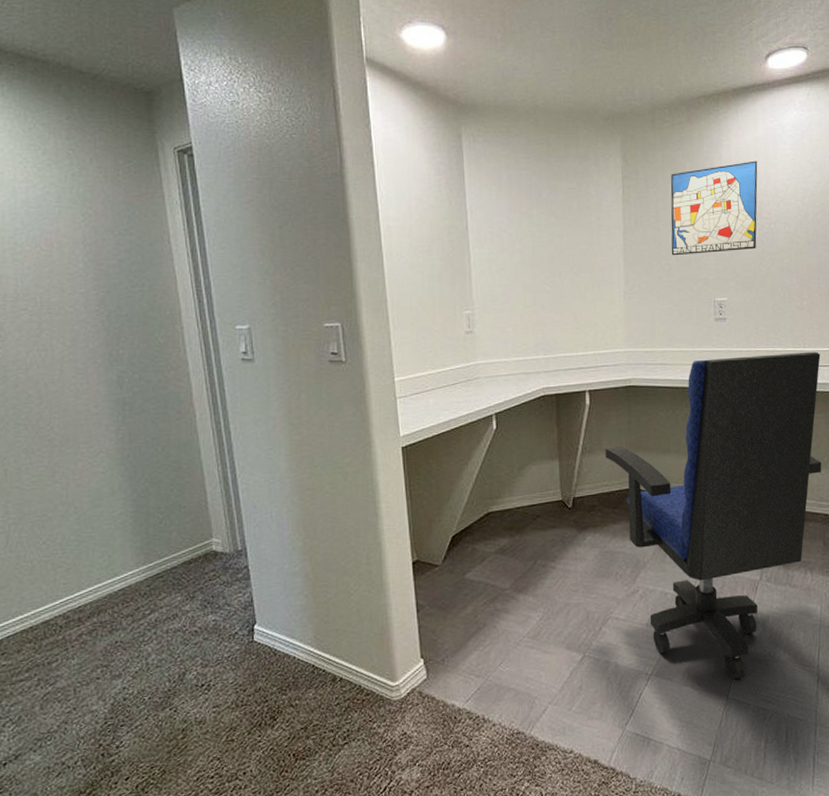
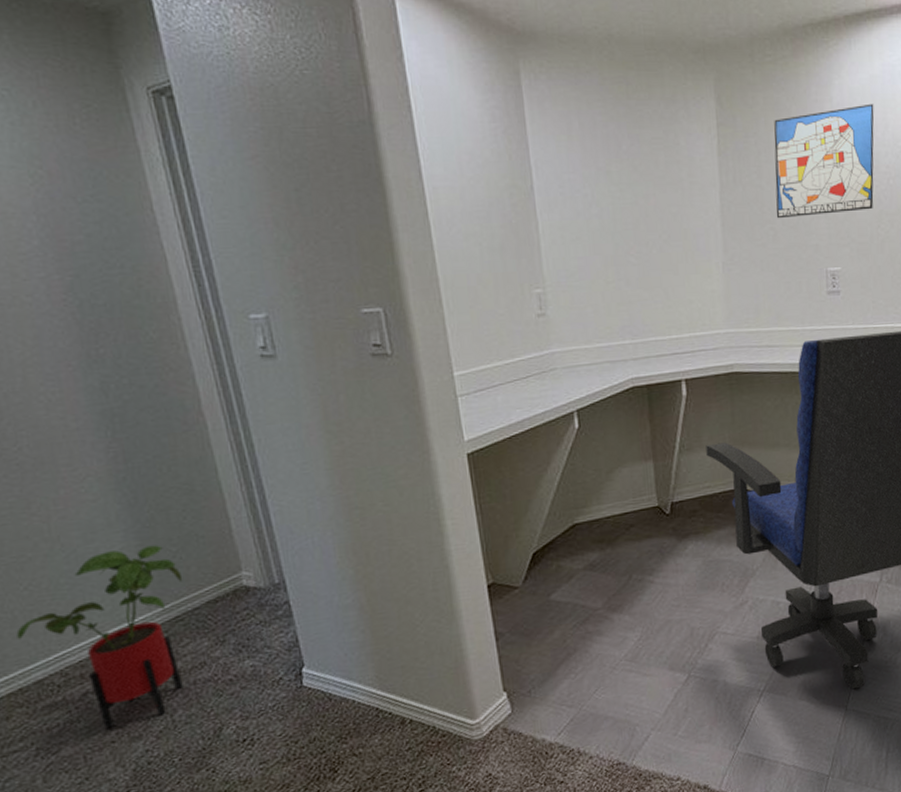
house plant: none [33,512,166,667] -> present [16,545,183,730]

